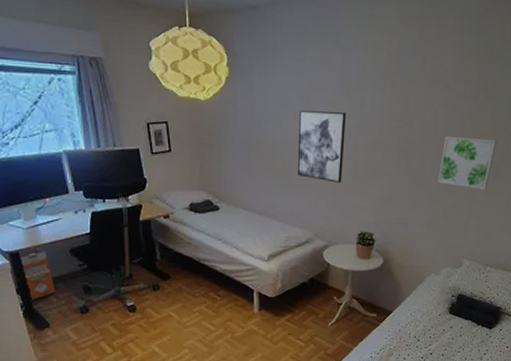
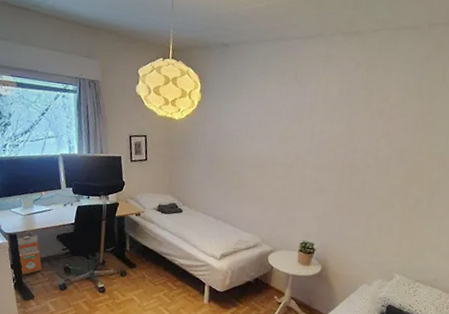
wall art: present [298,110,346,183] -> none [252,133,298,197]
wall art: present [438,135,497,190] -> none [376,162,432,213]

